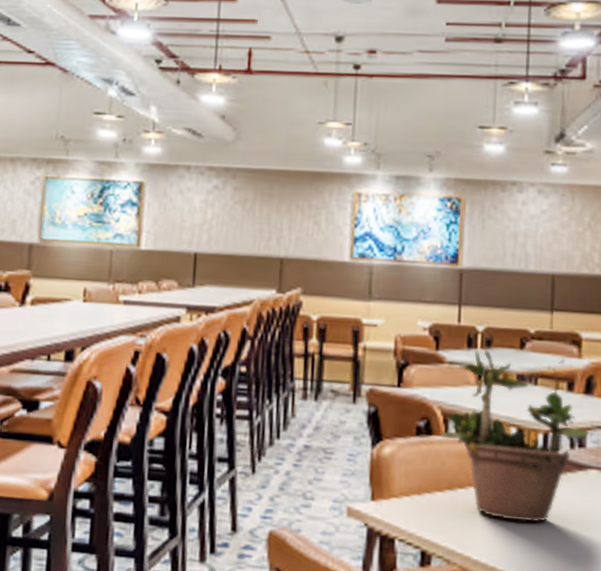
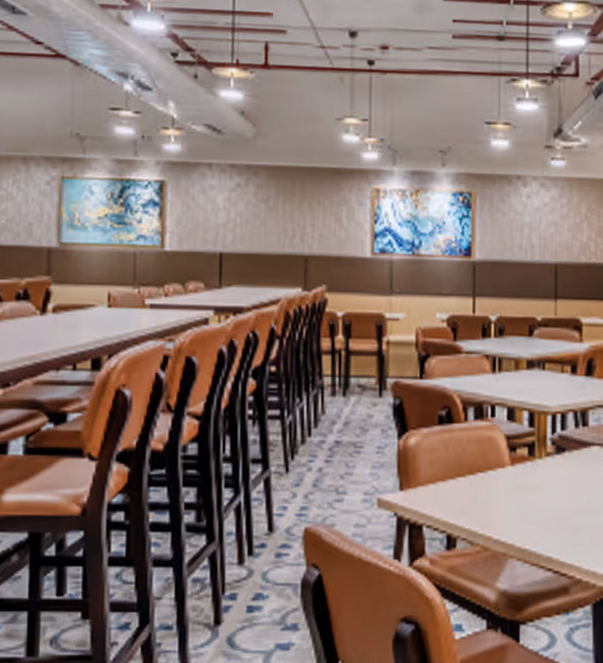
potted plant: present [440,338,589,523] -> none [461,327,591,499]

